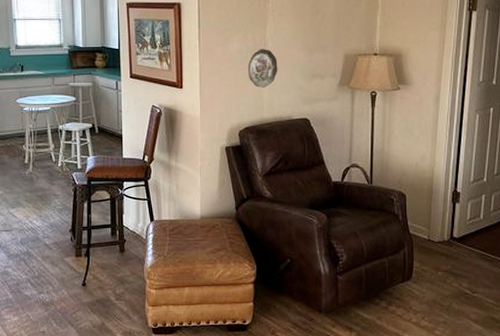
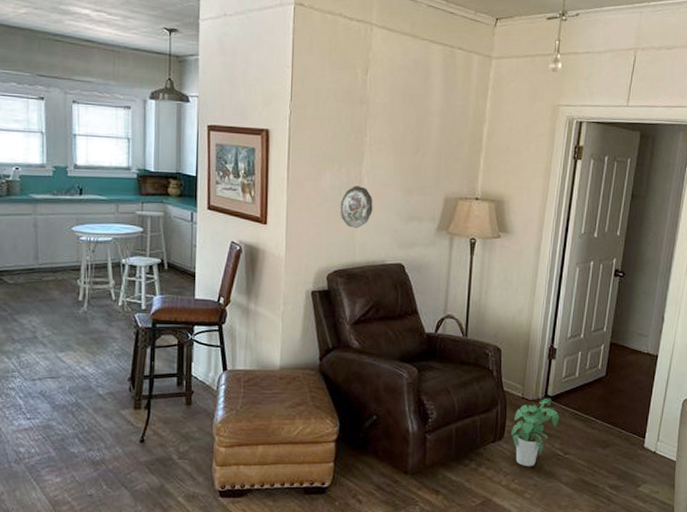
potted plant: none [418,239,466,306] -> present [510,398,560,467]

